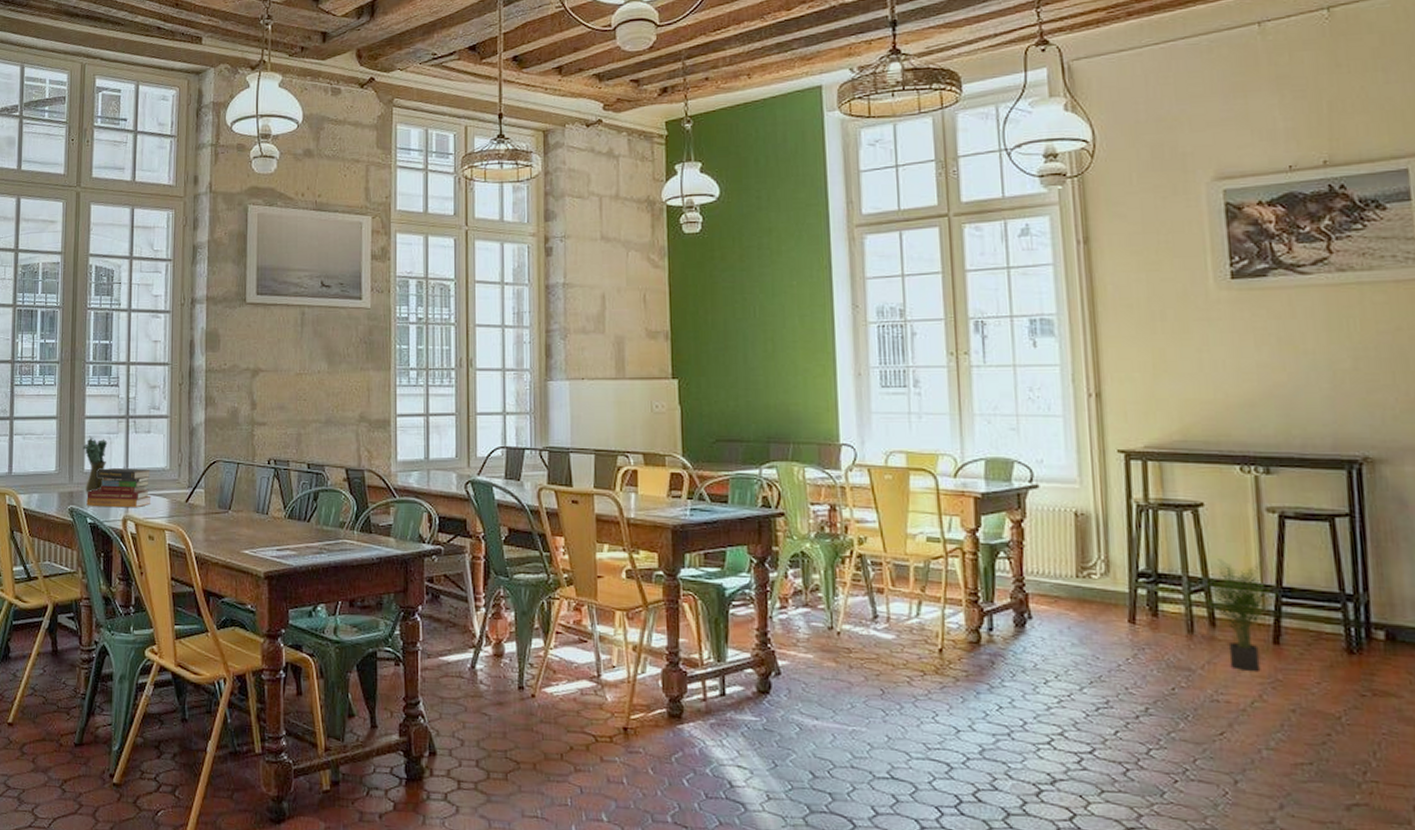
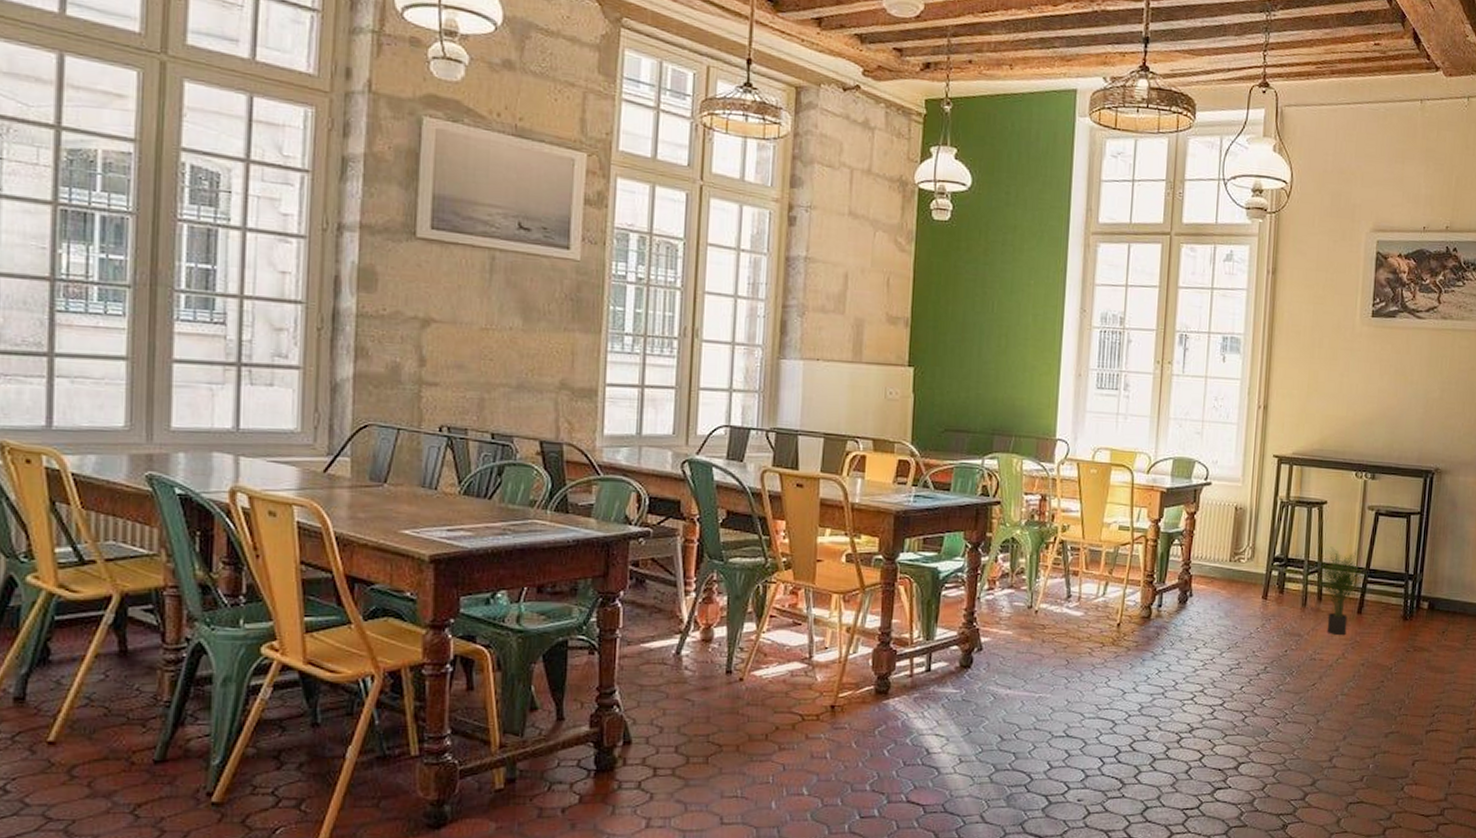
vase: present [83,436,108,495] -> none [169,384,208,460]
books: present [86,468,152,508] -> none [174,427,274,478]

